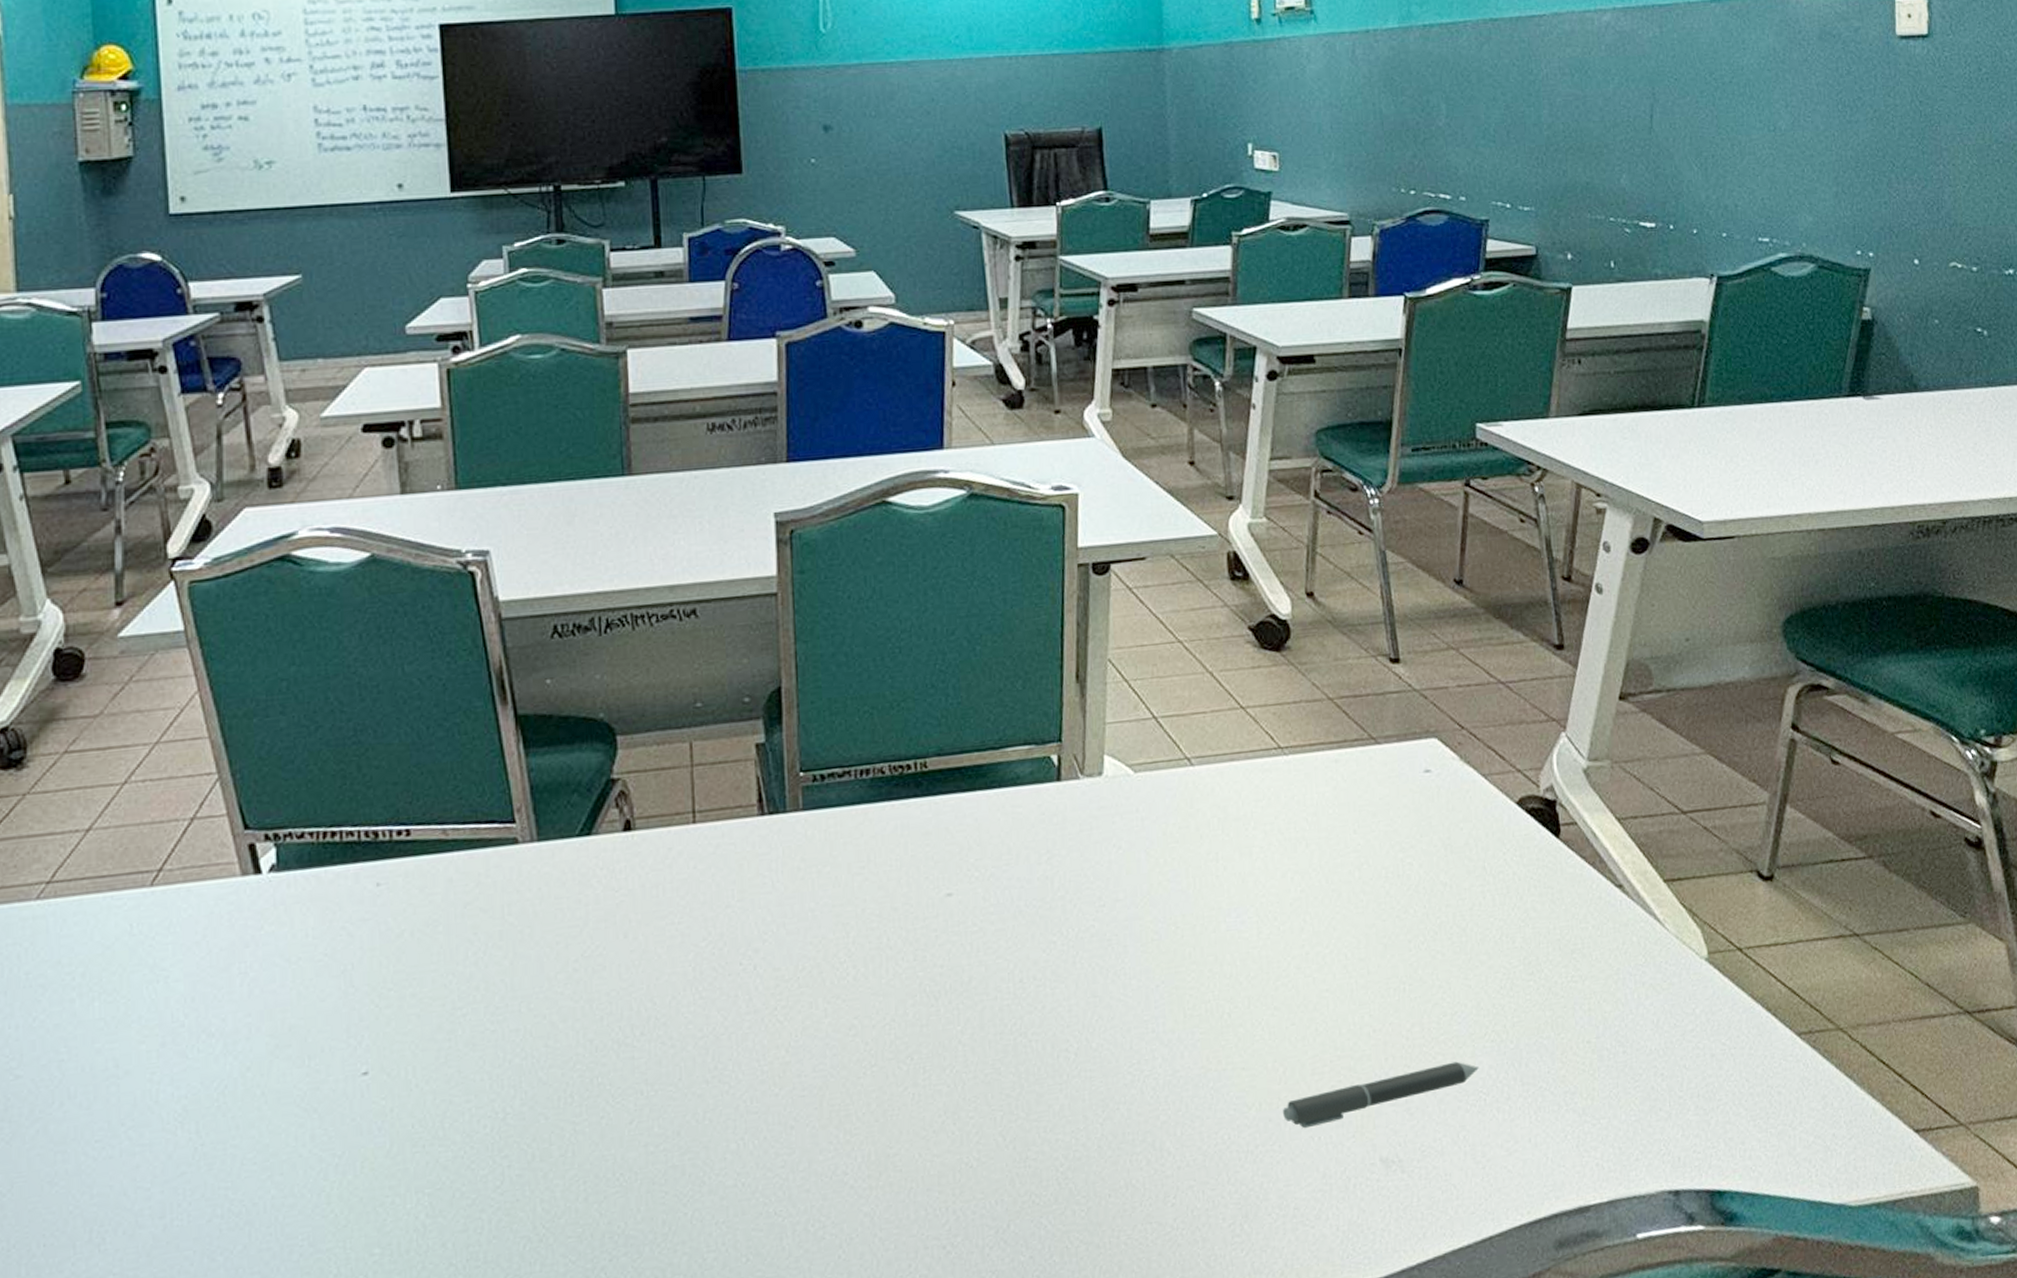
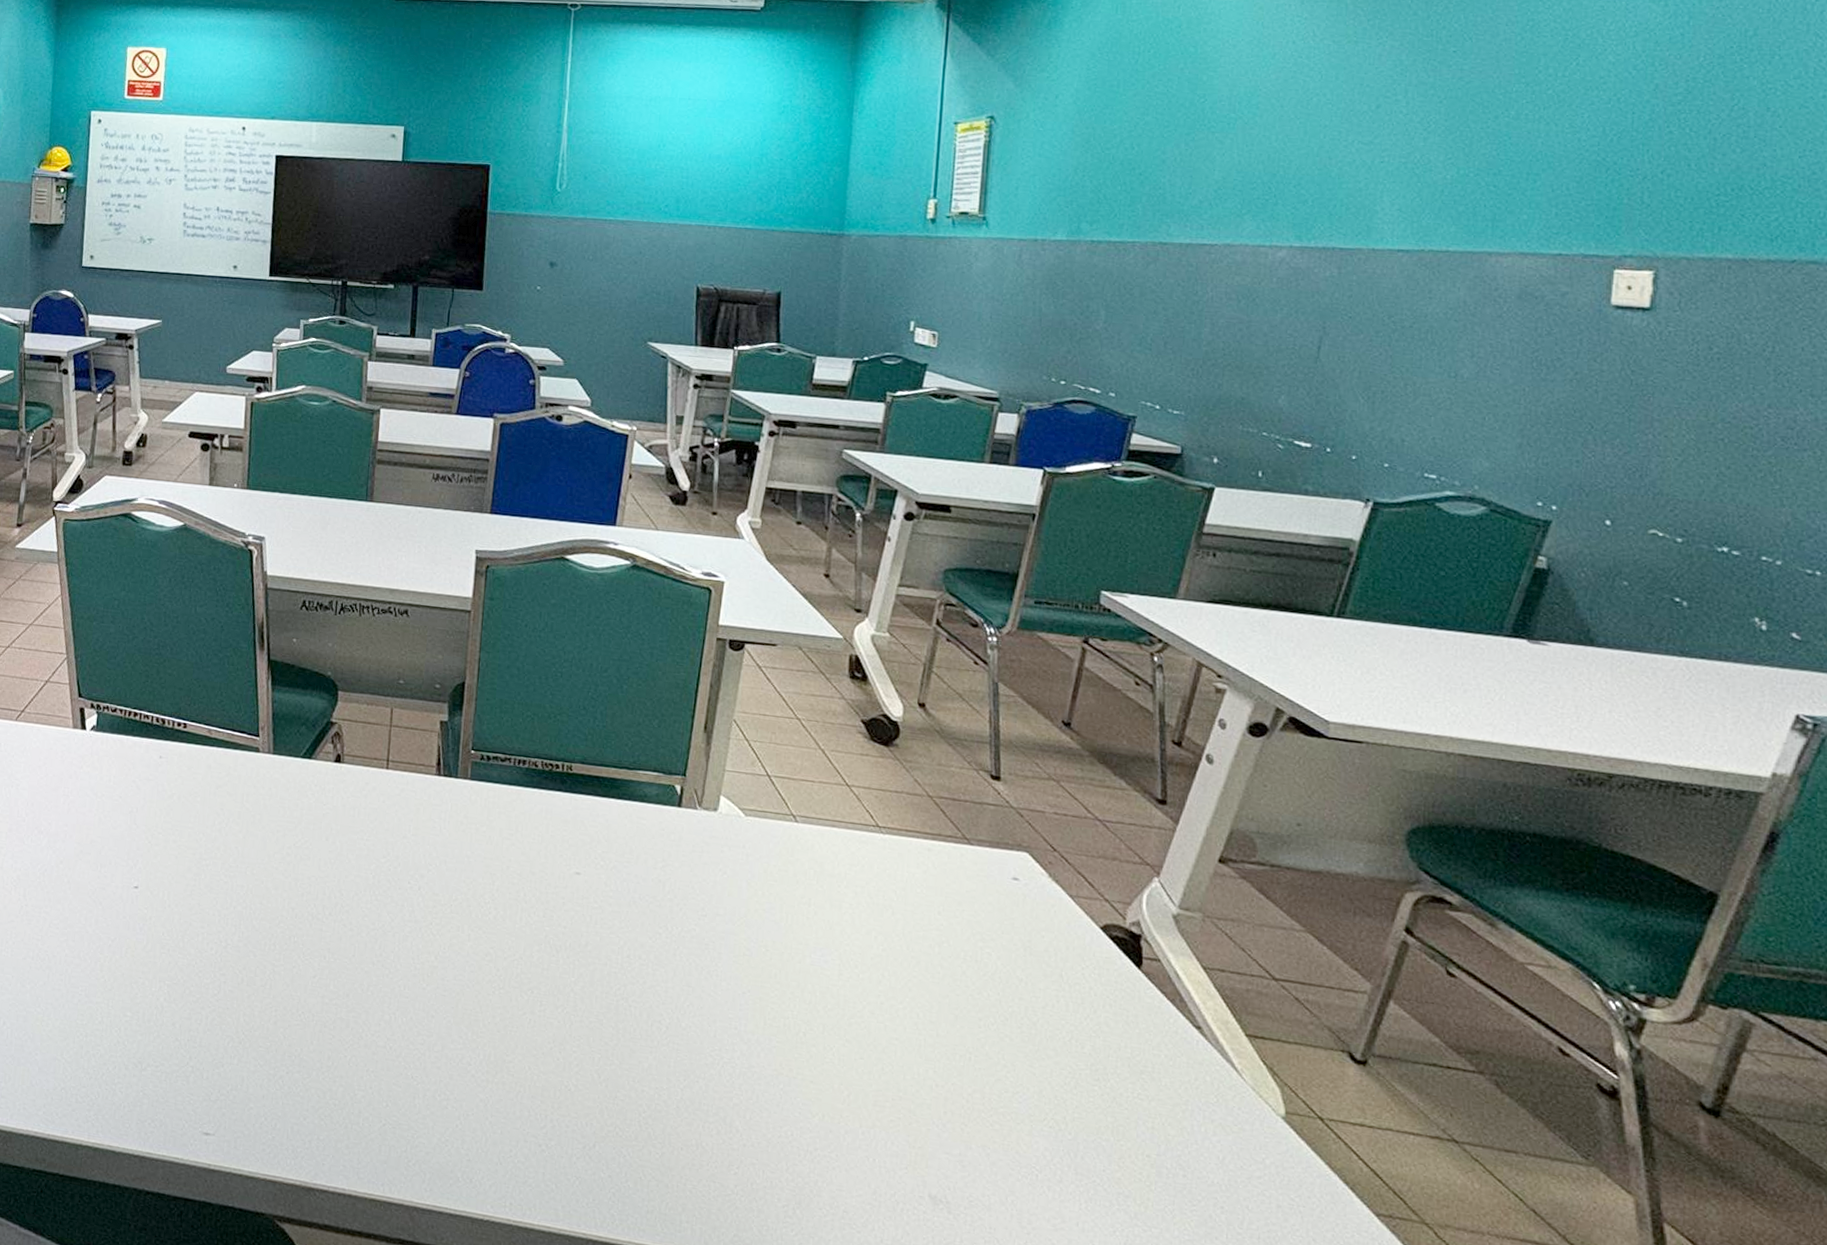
pen: present [1283,1061,1480,1129] -> none [843,1120,1035,1156]

